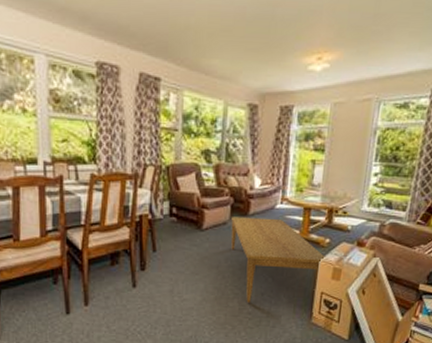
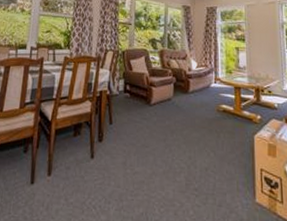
coffee table: present [231,217,325,303] -> none [175,94,259,178]

